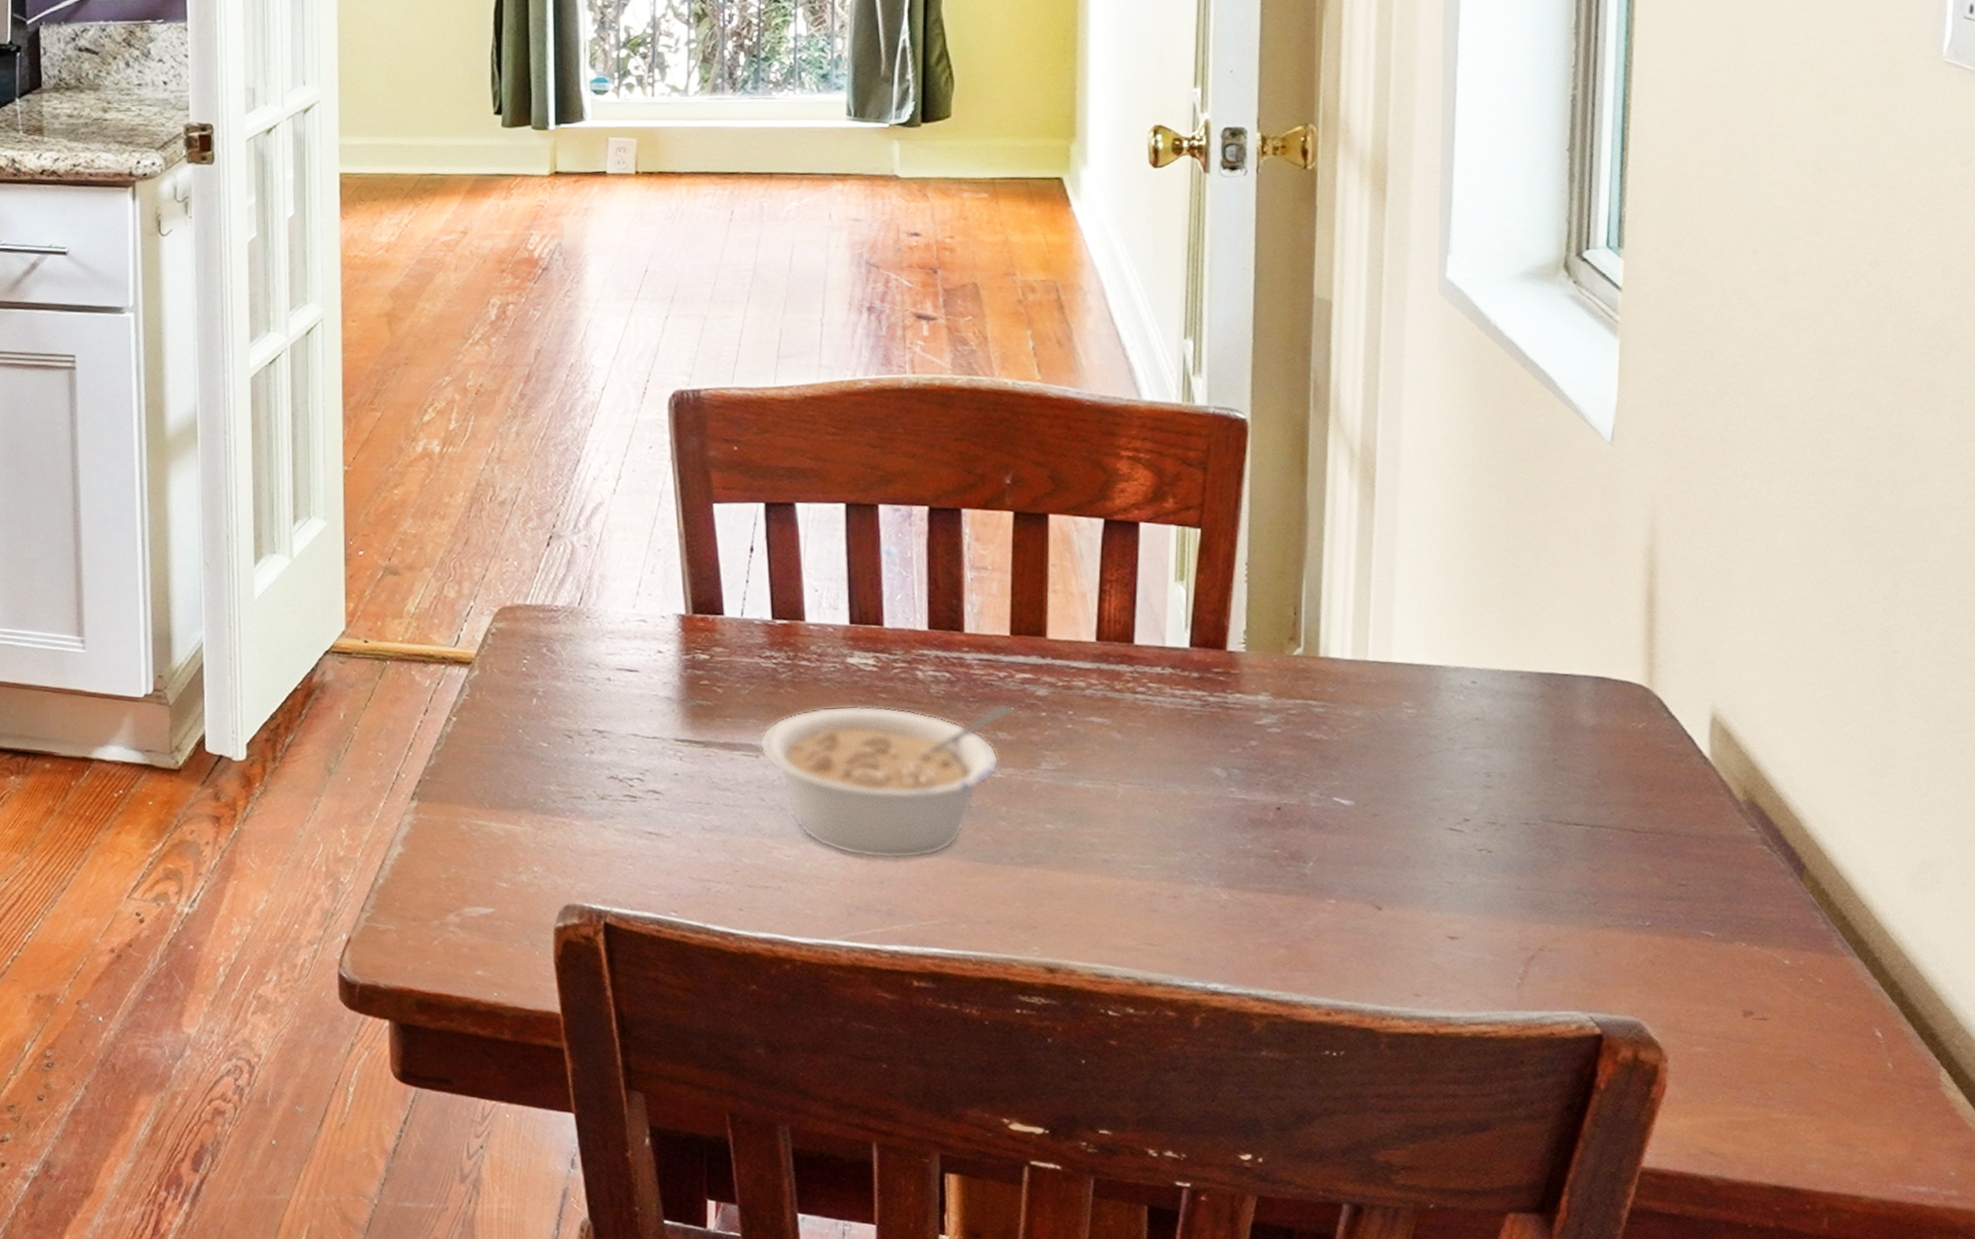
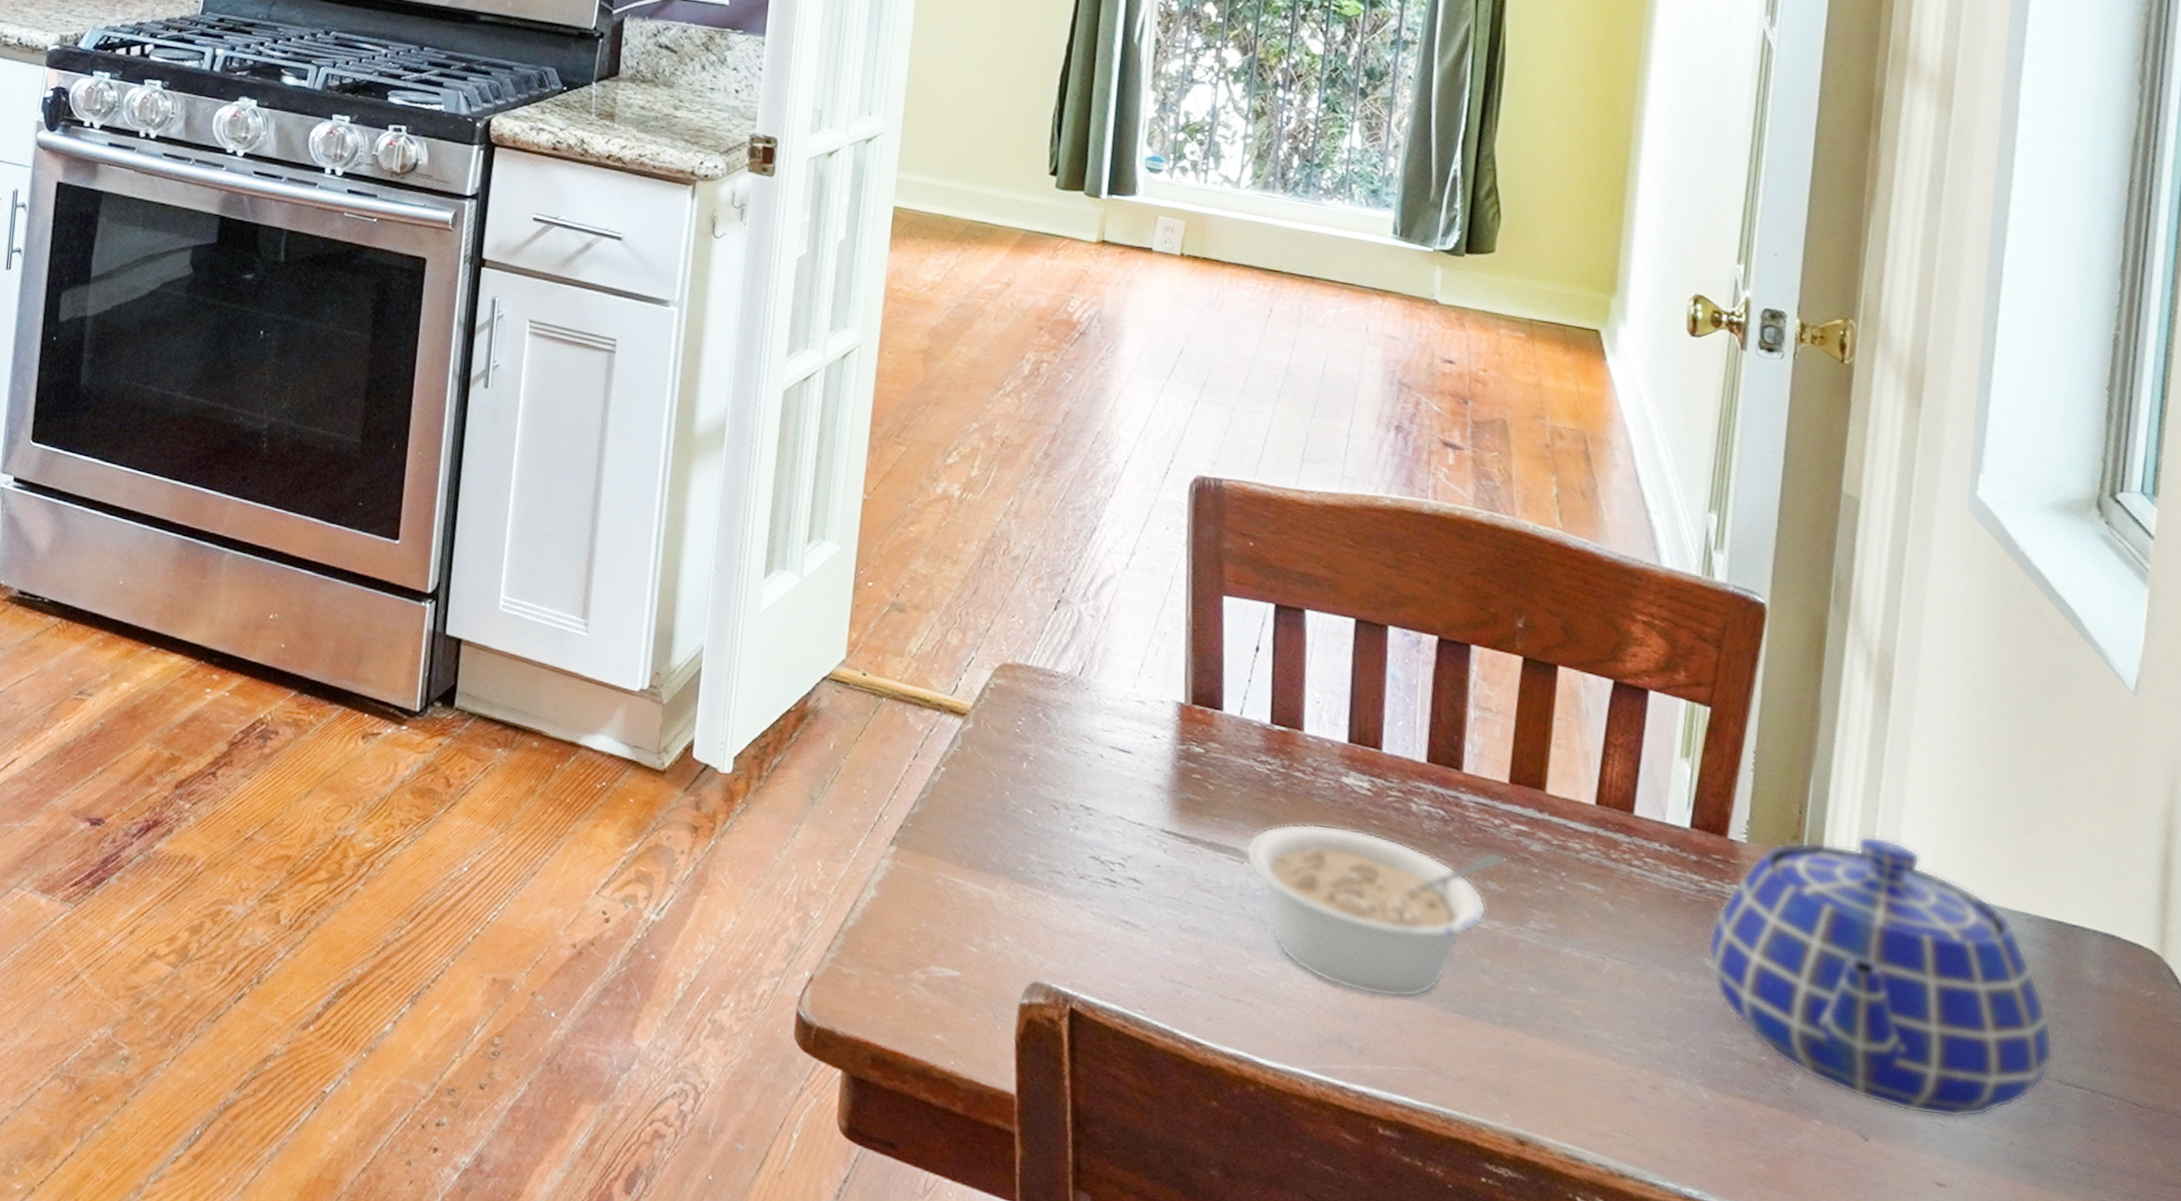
teapot: none [1214,624,1553,877] -> present [1707,835,2054,1119]

